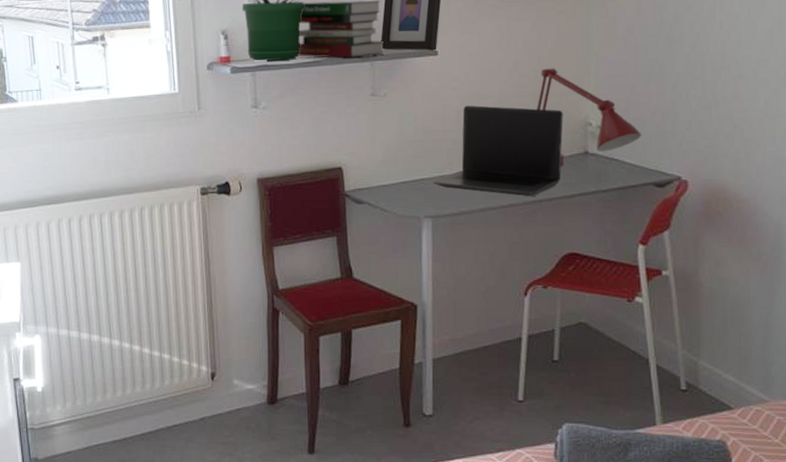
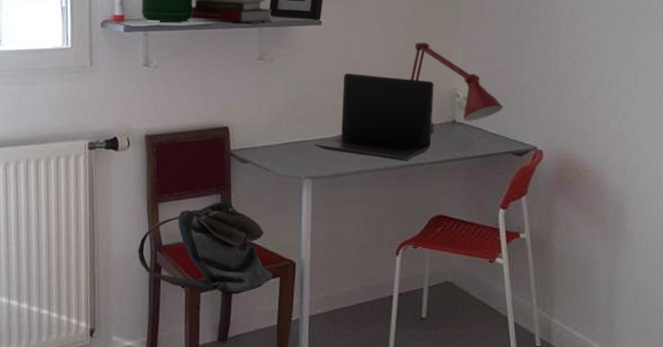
backpack: none [255,244,394,338] -> present [138,202,273,295]

